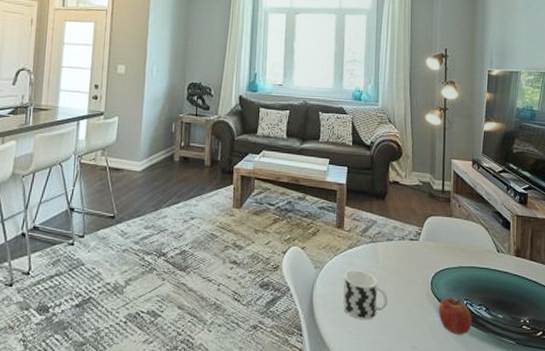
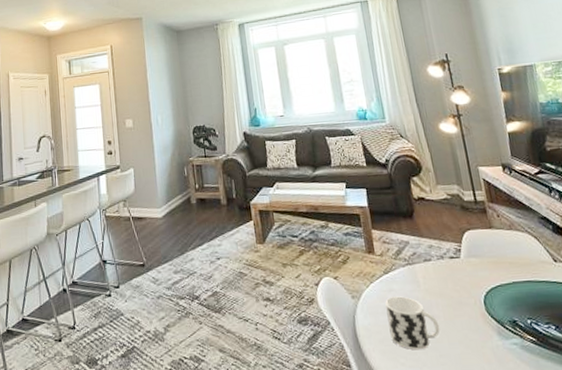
fruit: present [438,298,472,335] -> none [498,318,543,359]

